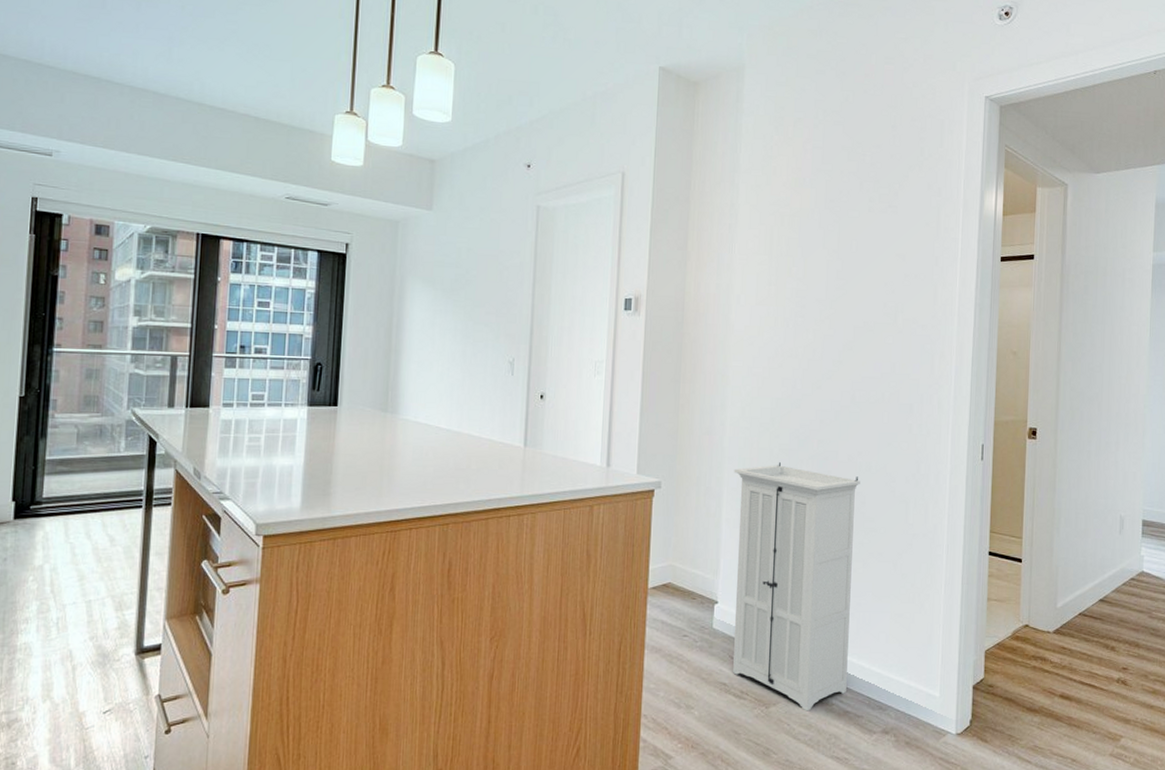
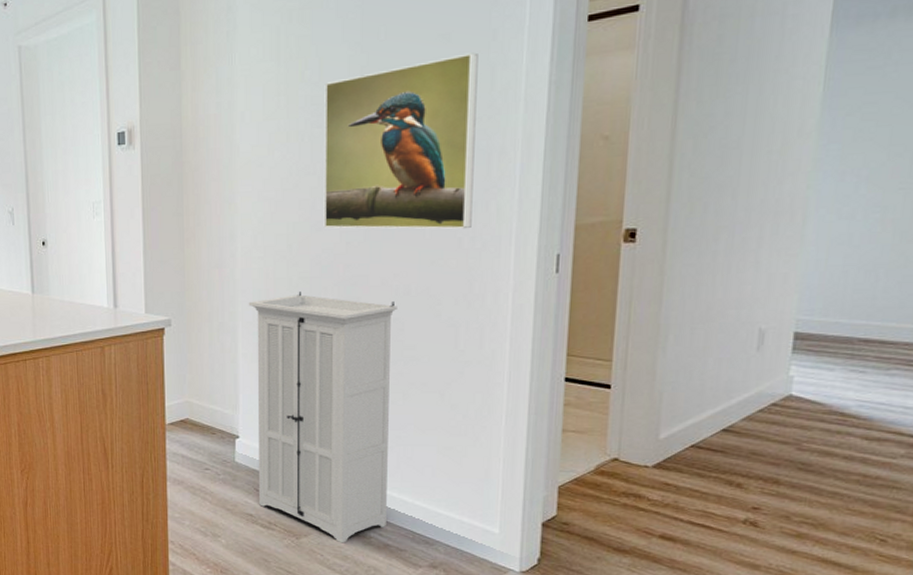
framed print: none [802,272,925,417] -> present [323,52,478,230]

